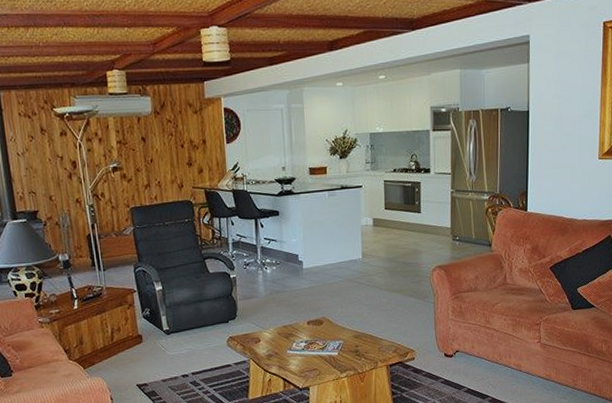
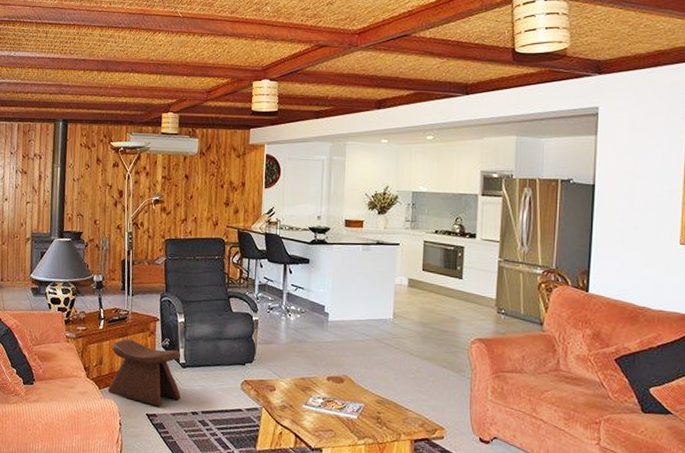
stool: none [91,314,170,376] -> present [107,339,181,406]

